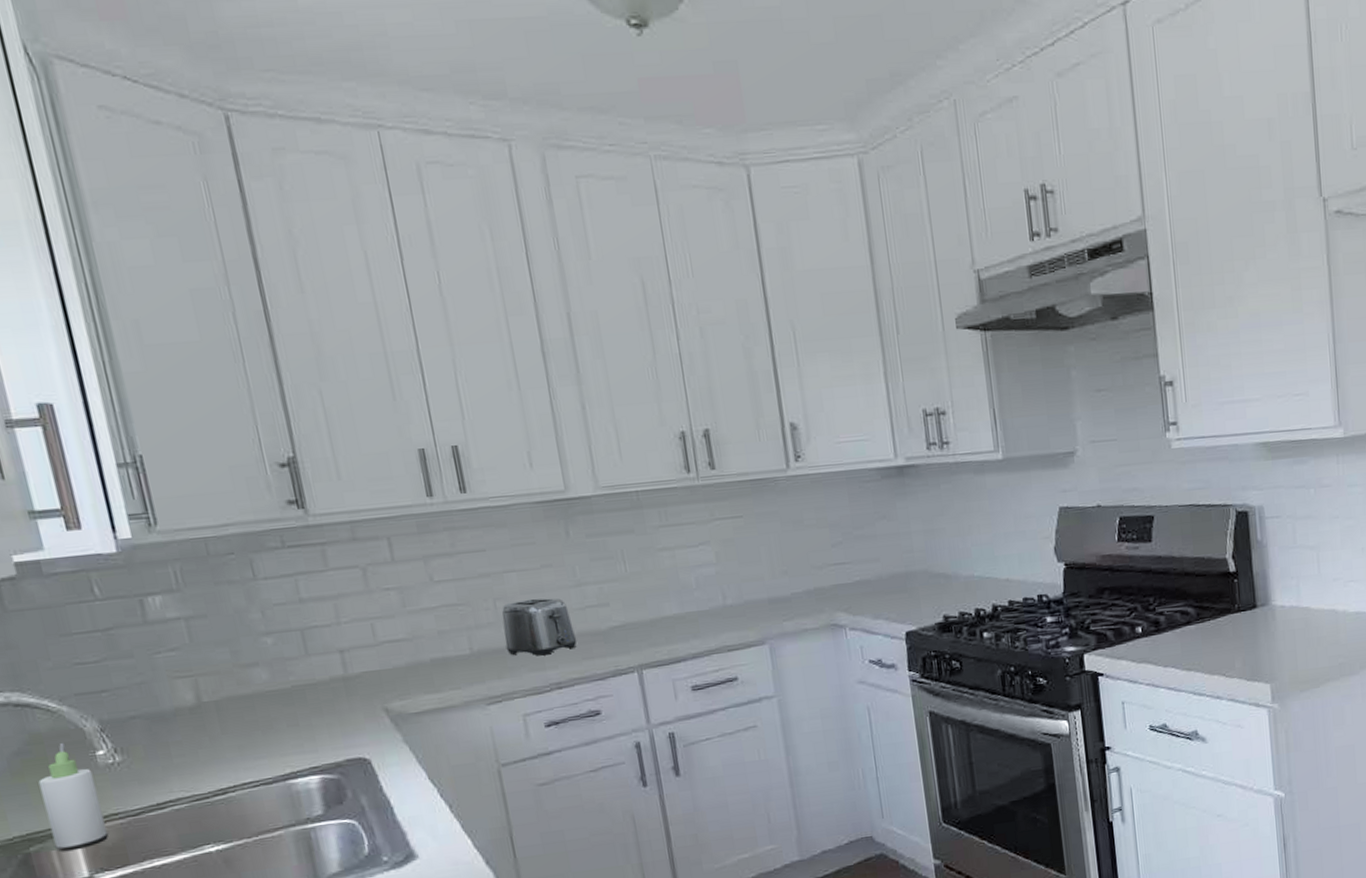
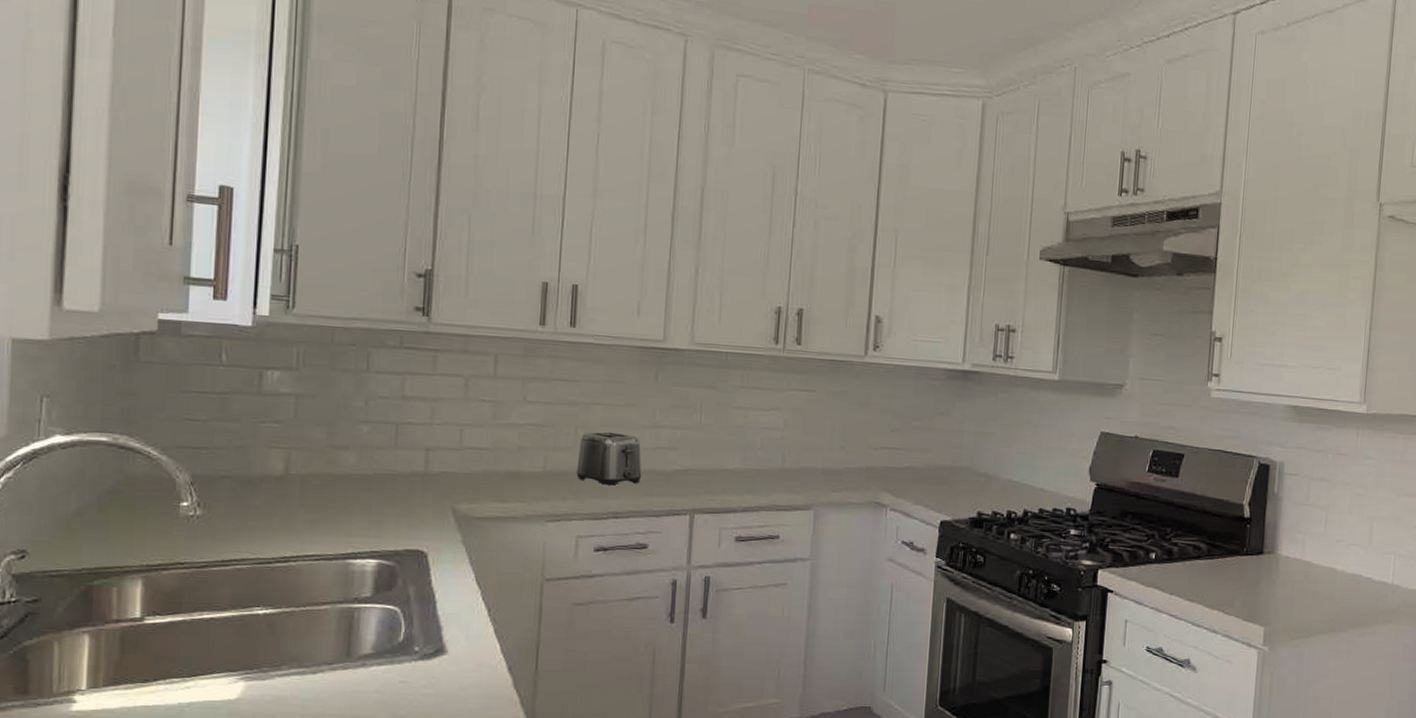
bottle: present [38,742,108,853] -> none [118,488,171,591]

